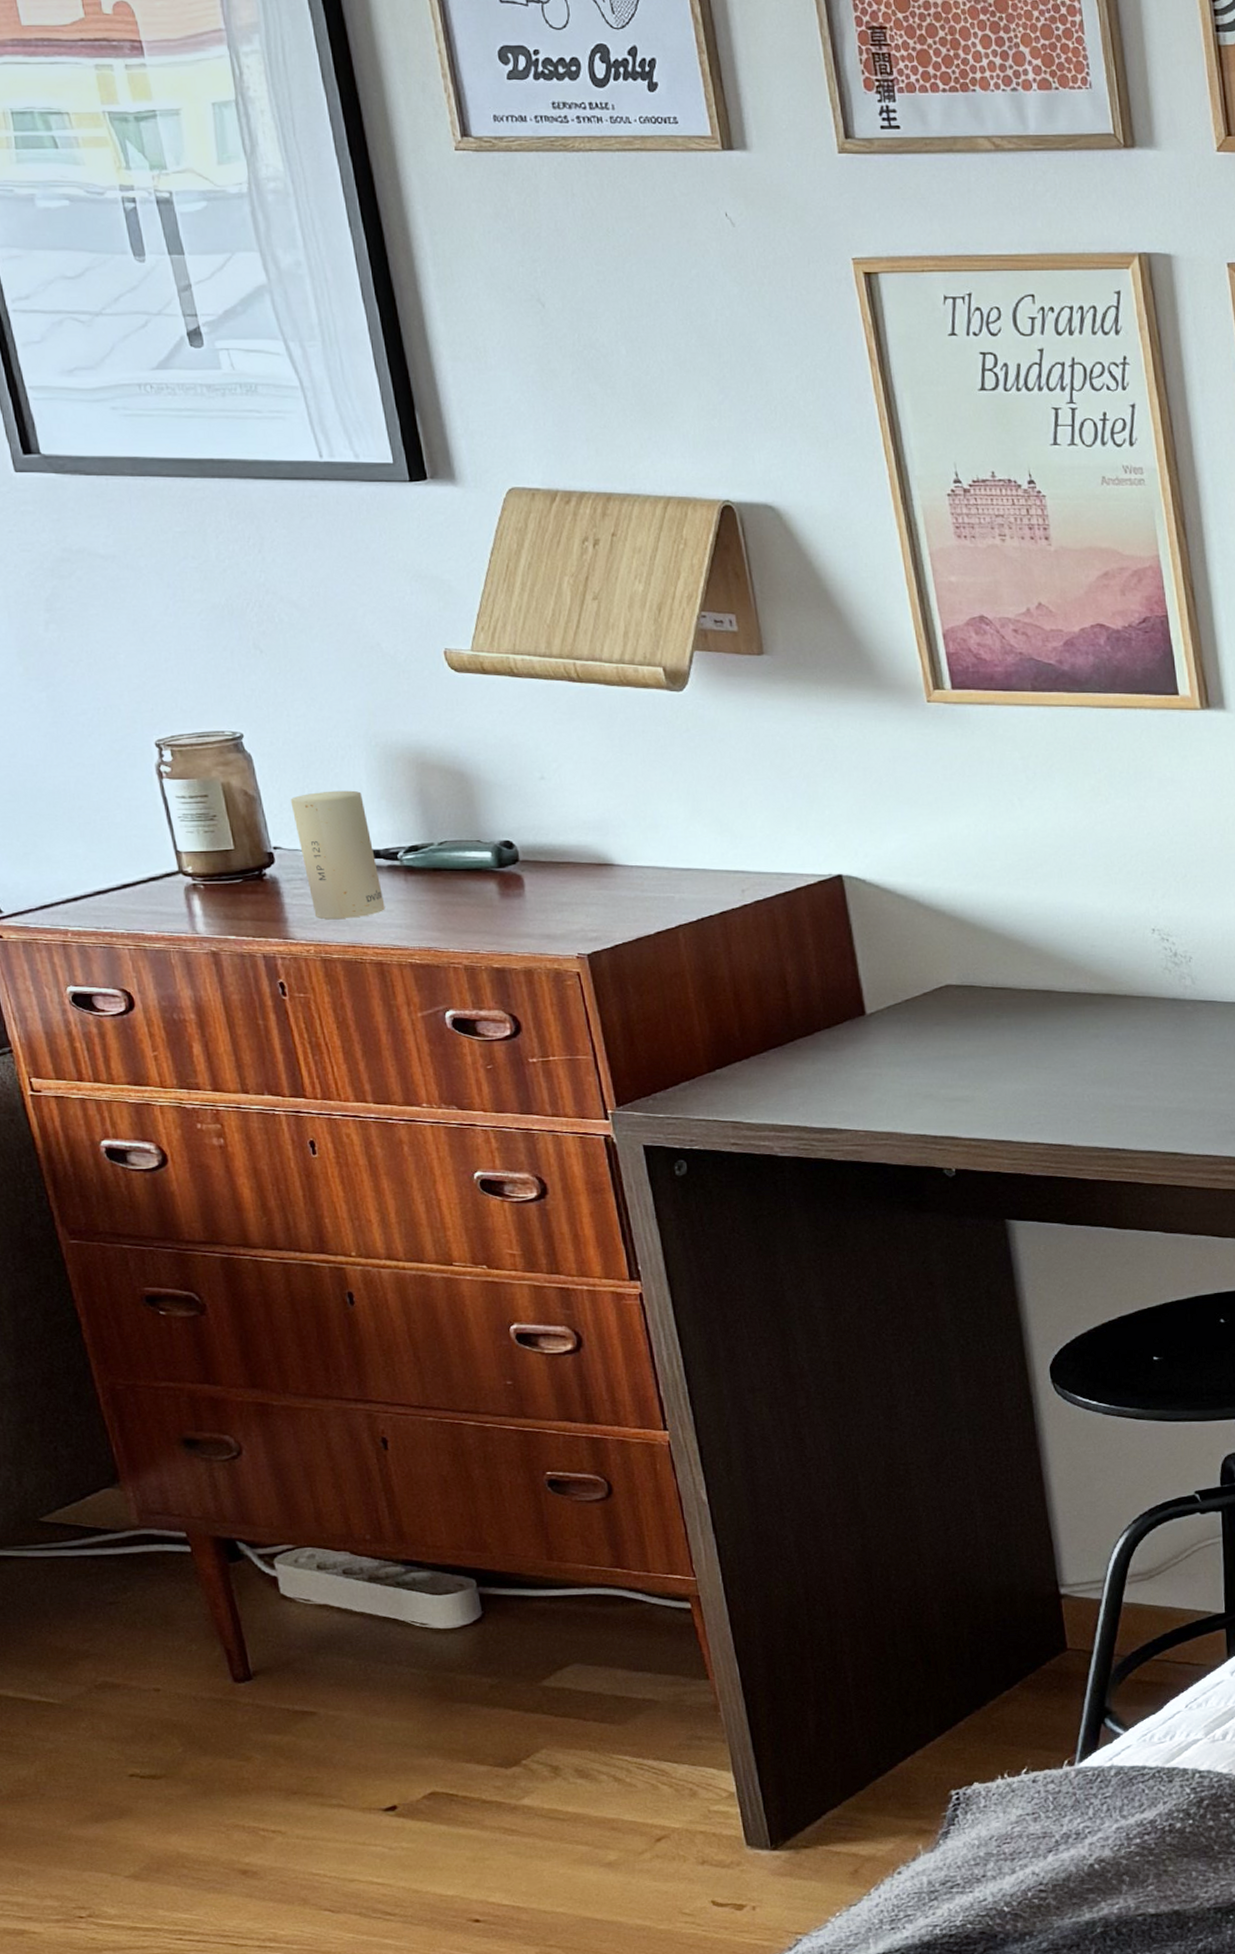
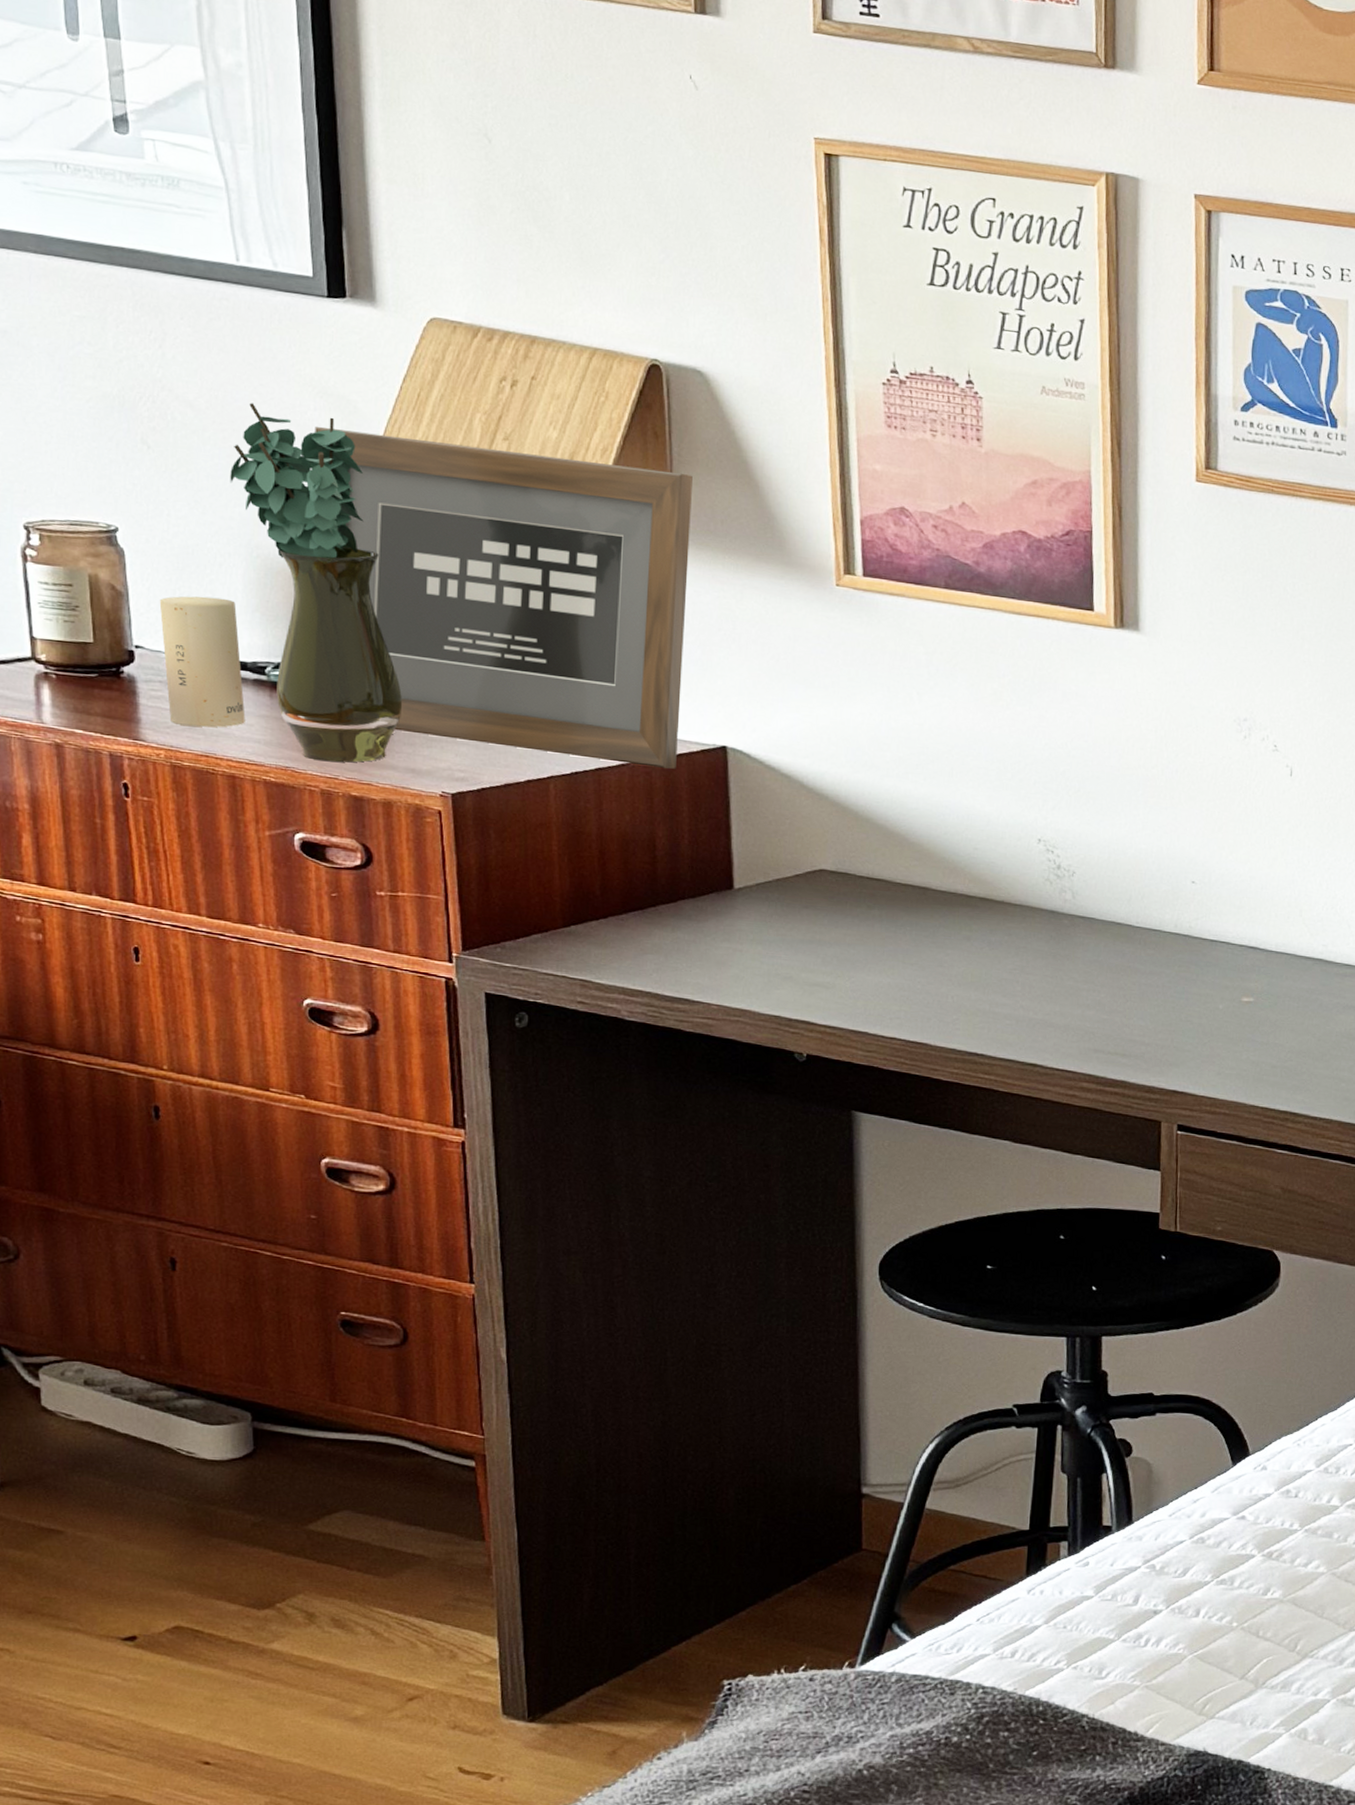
vase: none [340,595,532,938] -> present [230,403,403,762]
picture frame: none [414,609,797,904] -> present [315,426,693,769]

